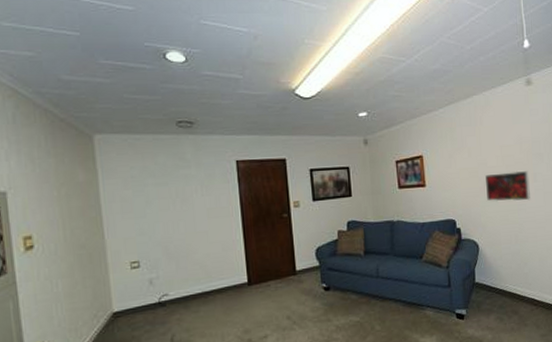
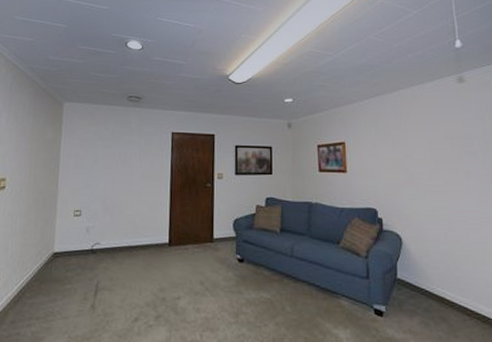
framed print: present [484,170,530,202] -> none [410,166,463,199]

